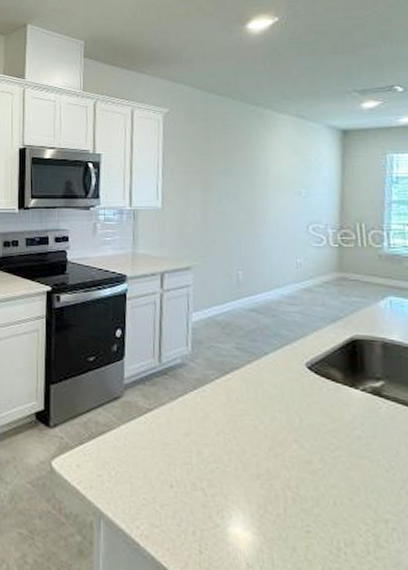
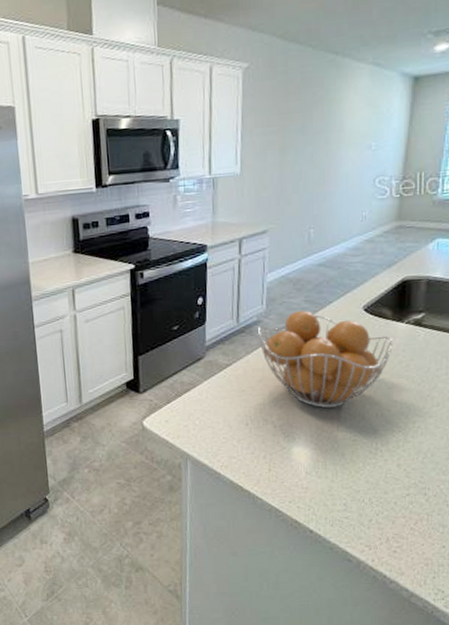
fruit basket: none [181,358,349,483] -> present [257,311,394,408]

